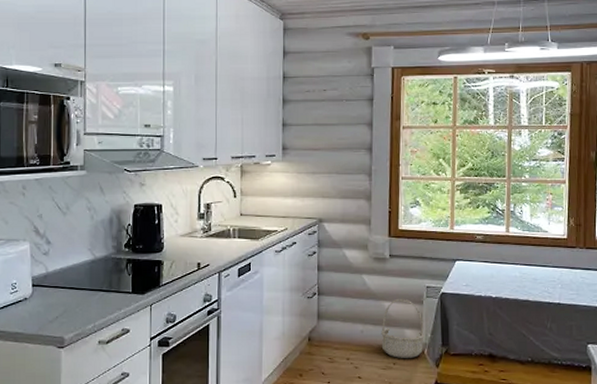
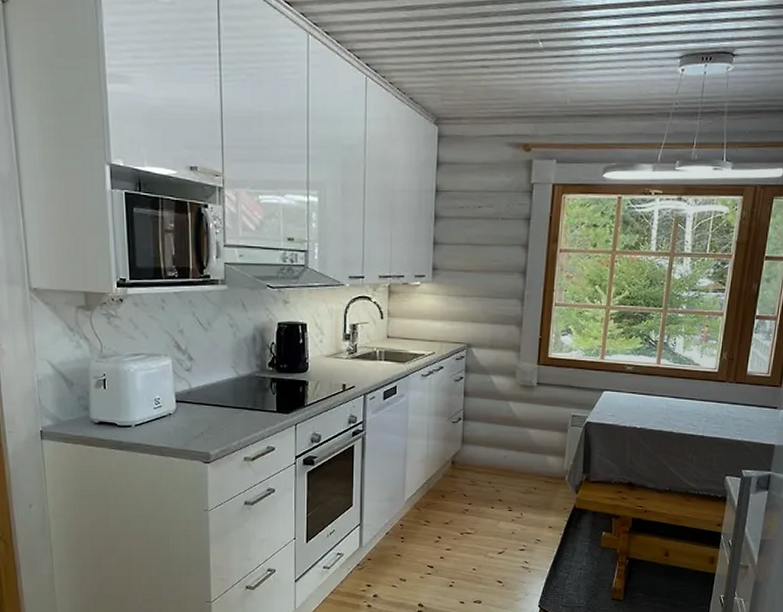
basket: present [381,298,424,358] -> none [523,426,566,484]

